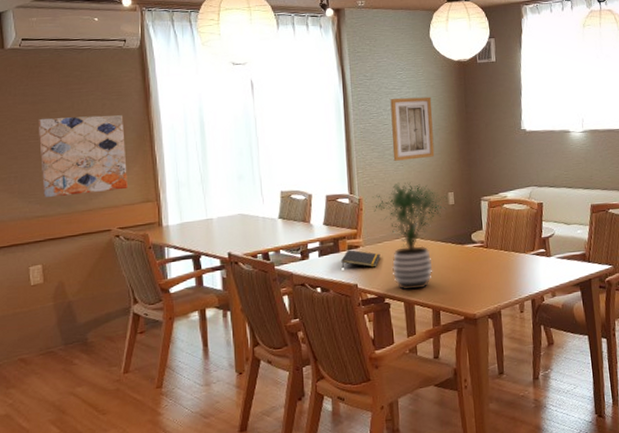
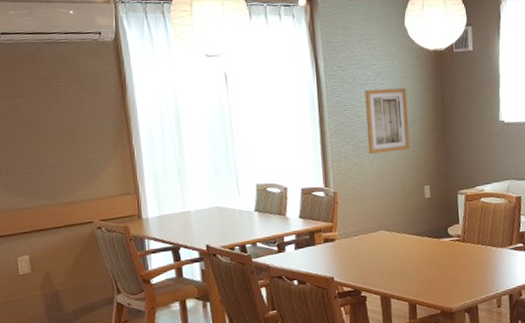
wall art: present [38,115,128,198] -> none [19,108,107,191]
notepad: present [341,250,381,268] -> none [317,243,357,261]
potted plant: present [372,182,448,291] -> none [347,175,424,284]

